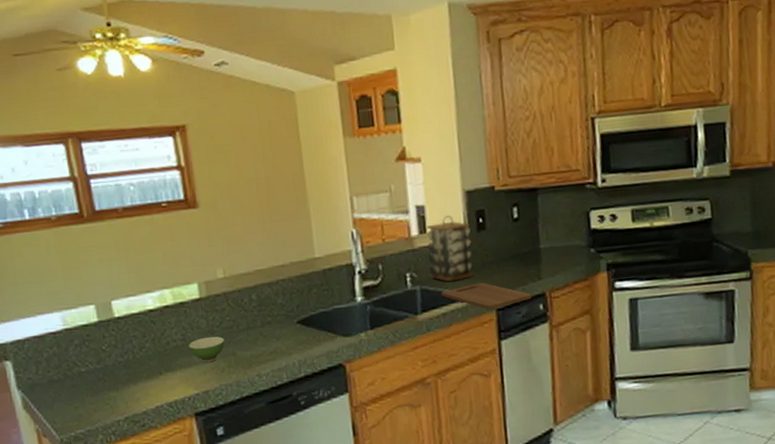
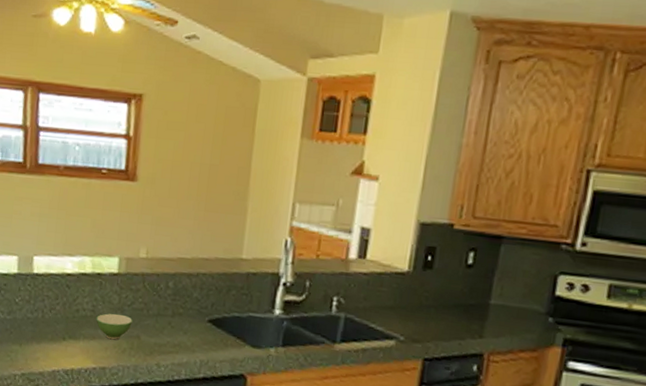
spice rack: present [426,215,474,282] -> none [358,245,416,318]
cutting board: present [441,282,531,310] -> none [365,324,467,358]

